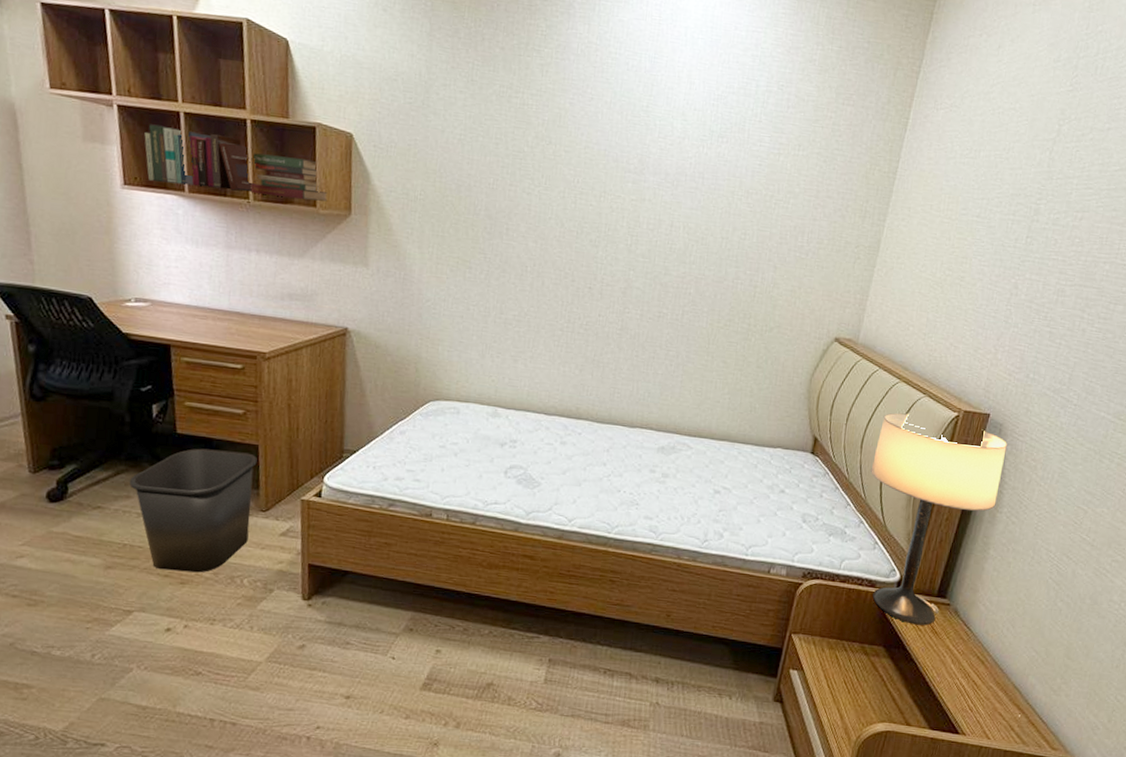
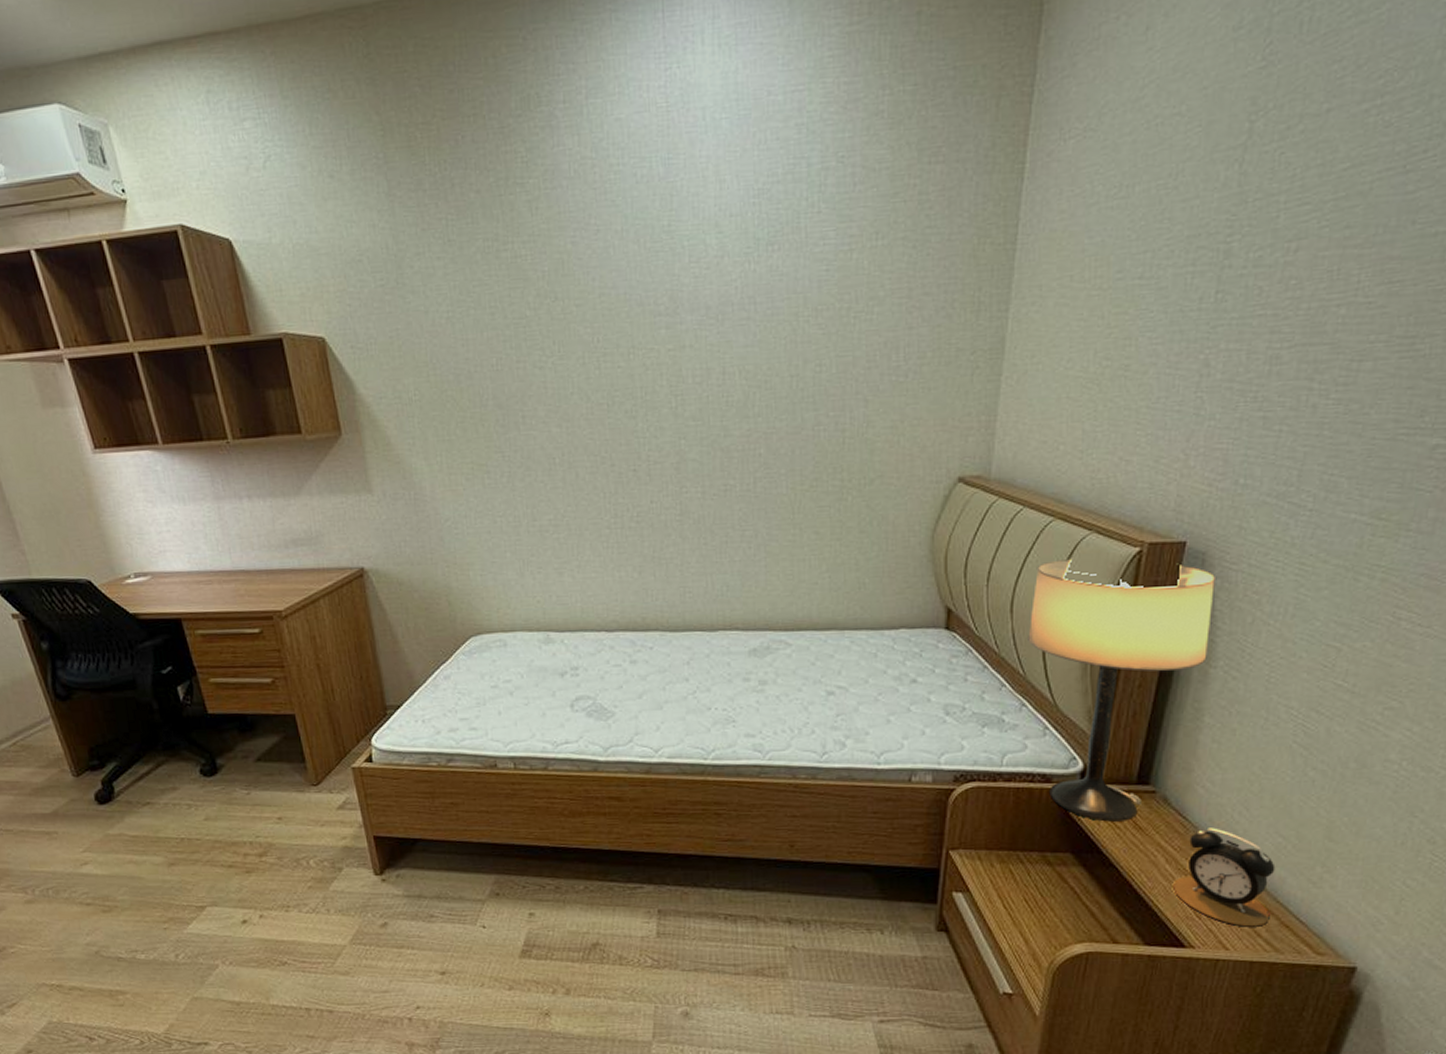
waste bin: present [130,448,258,573] -> none [172,724,305,861]
books: present [144,124,255,193] -> none [102,370,231,438]
books: present [250,153,328,202] -> none [220,379,312,432]
alarm clock: none [955,638,1029,722] -> present [1173,828,1276,927]

